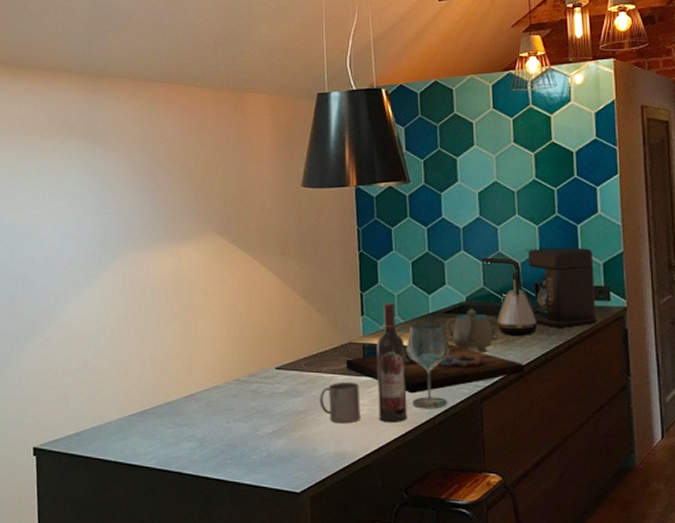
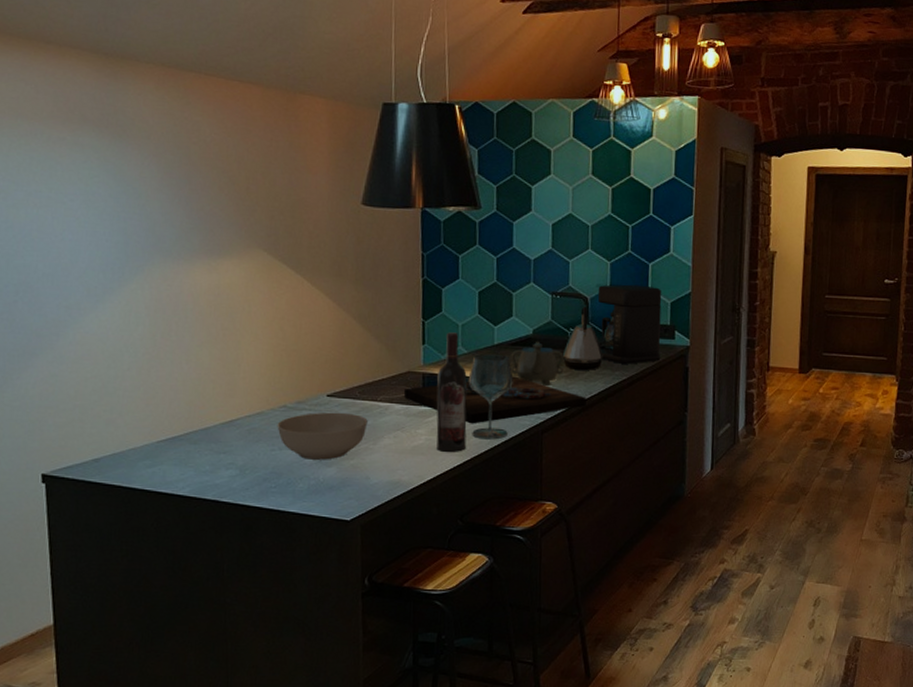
bowl: none [231,384,313,432] -> present [277,412,368,460]
mug: present [320,381,361,424] -> none [374,411,418,453]

